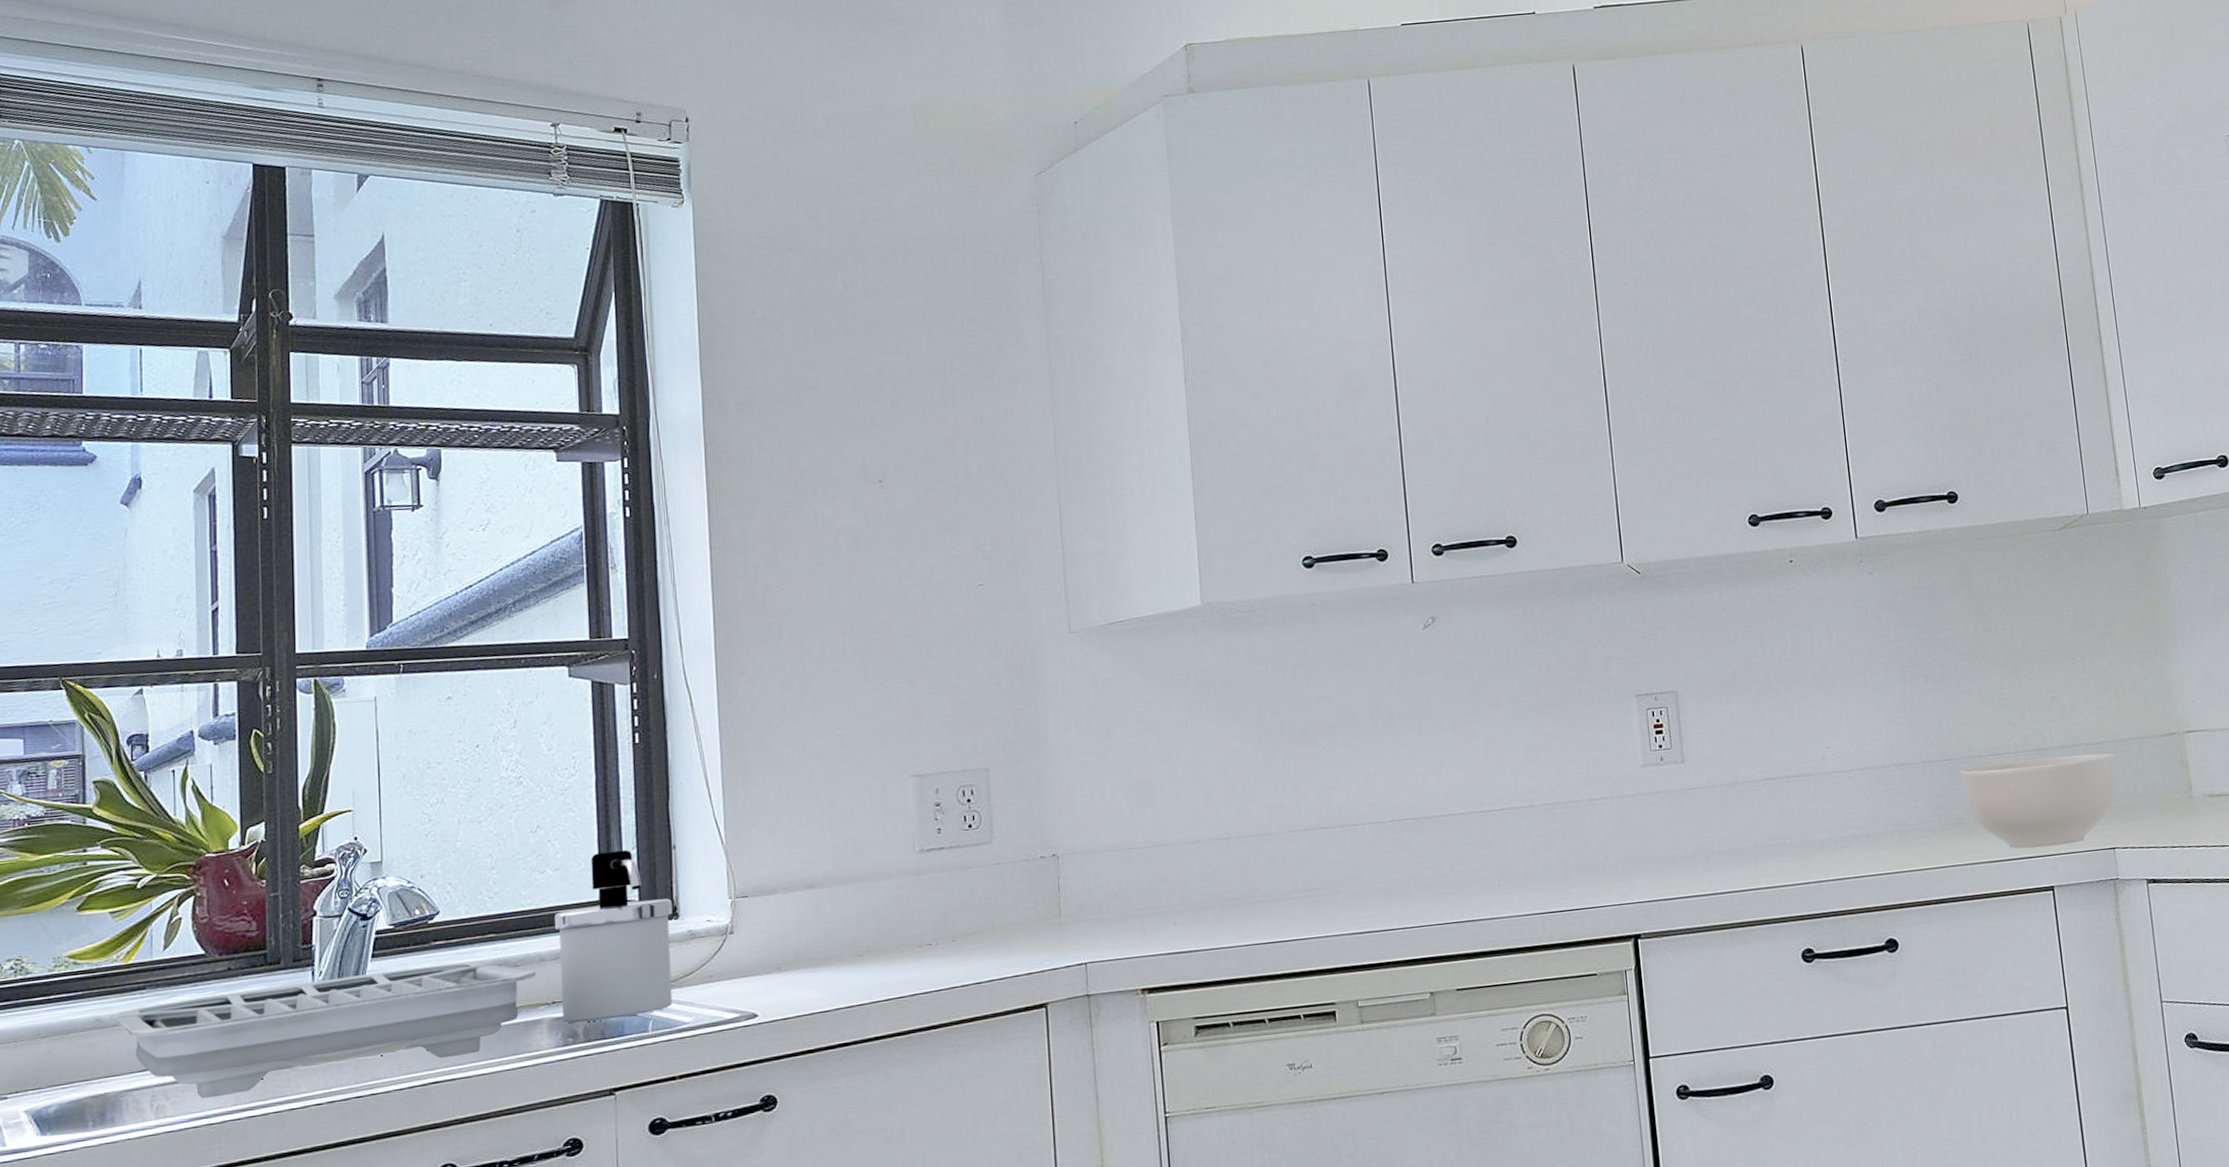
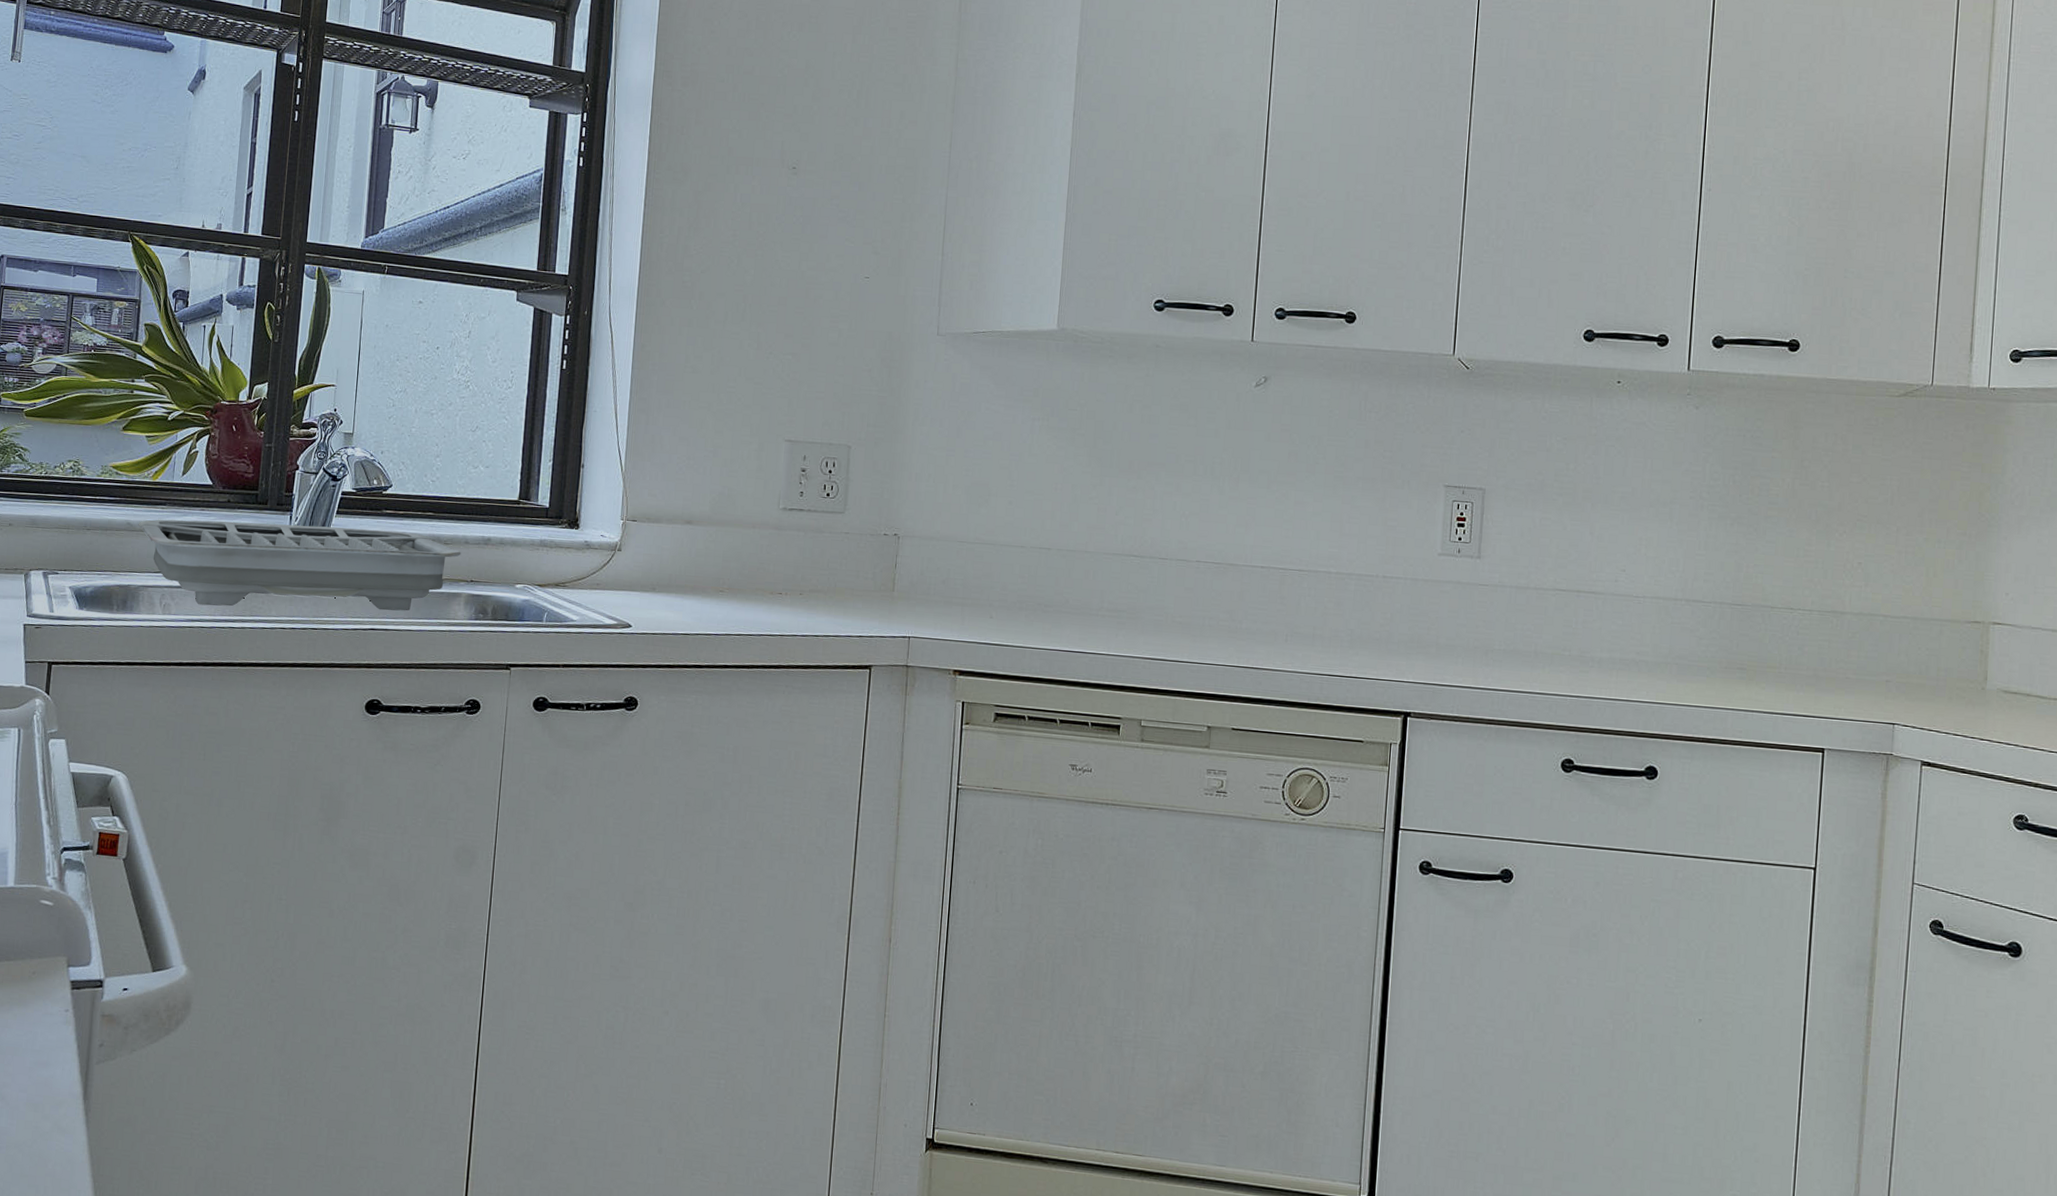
soap dispenser: present [555,850,672,1023] -> none [477,459,575,606]
bowl: present [1960,753,2116,849] -> none [1750,616,1913,711]

